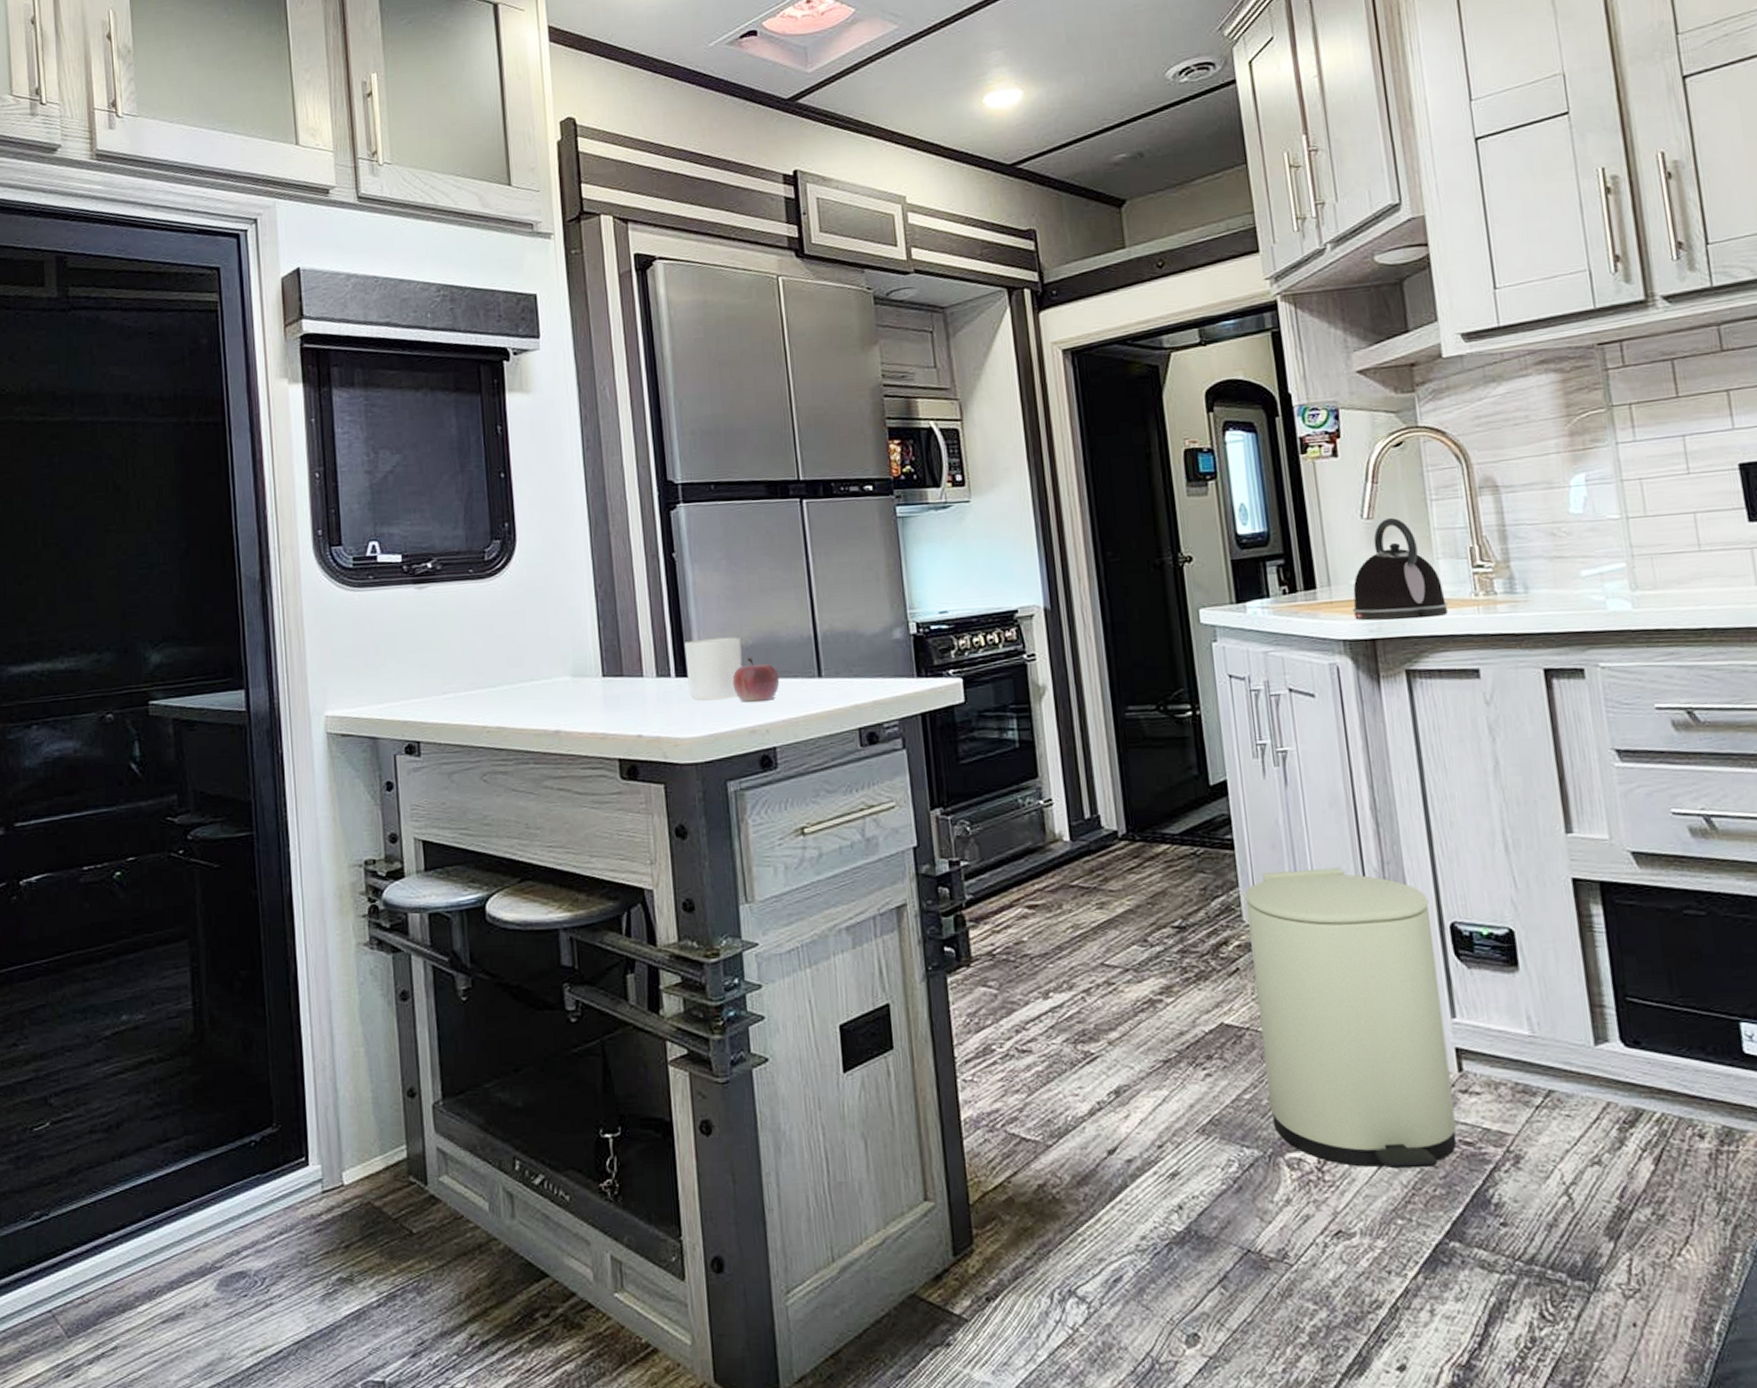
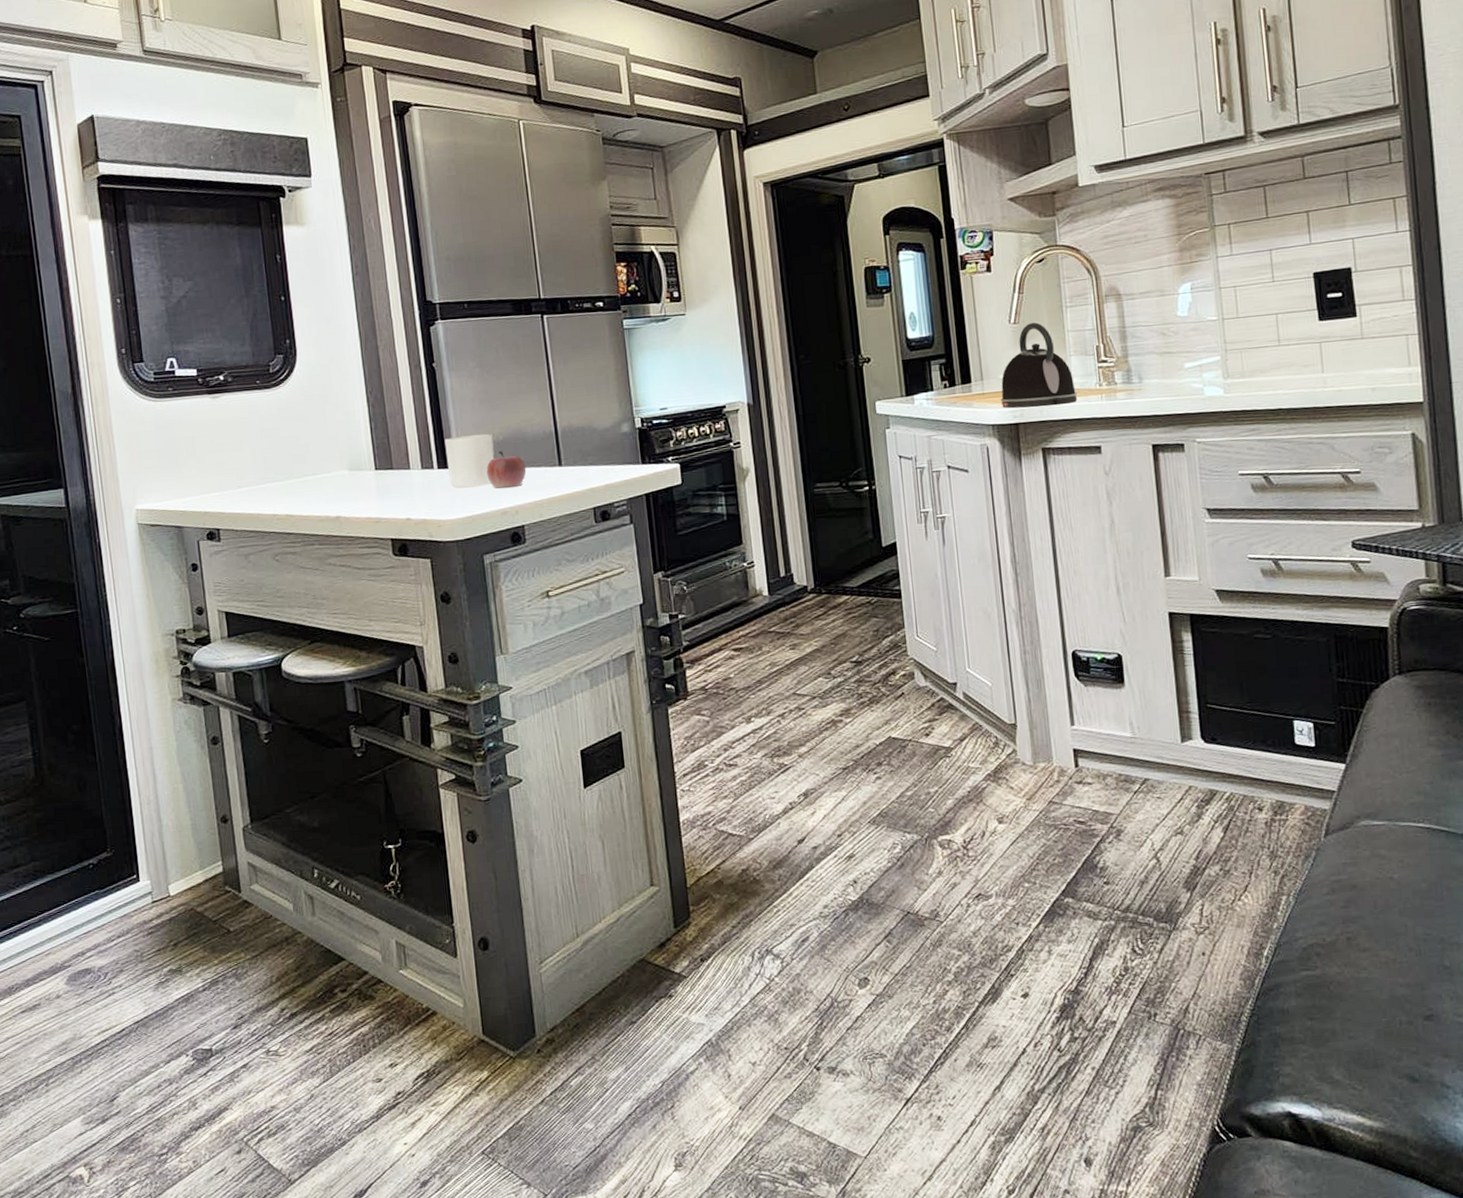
pedal bin: present [1244,867,1457,1169] -> none [909,610,1072,845]

